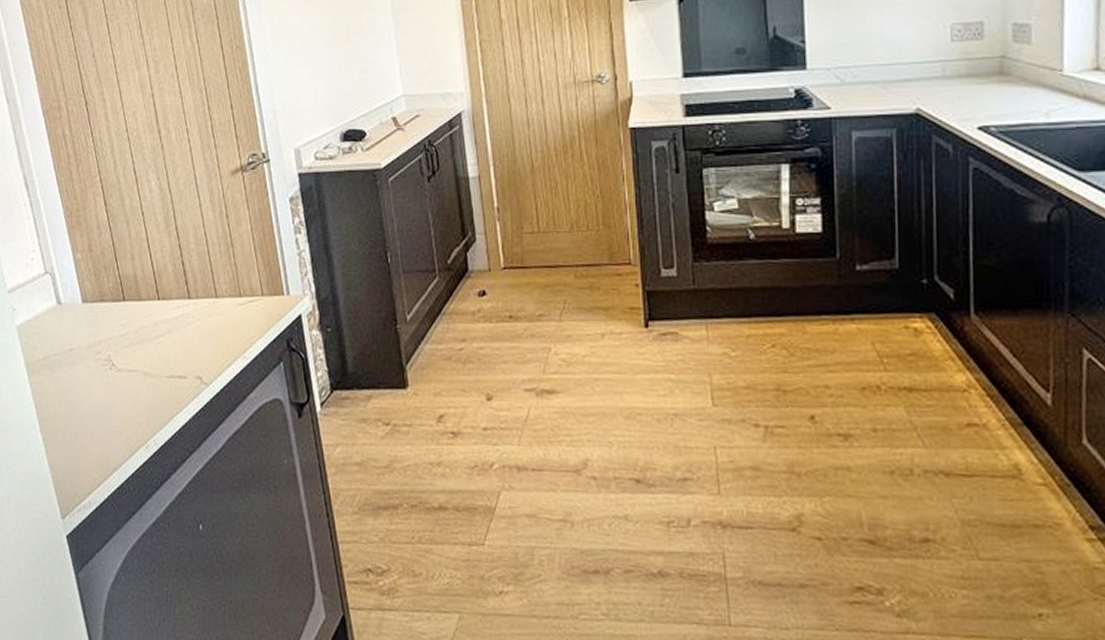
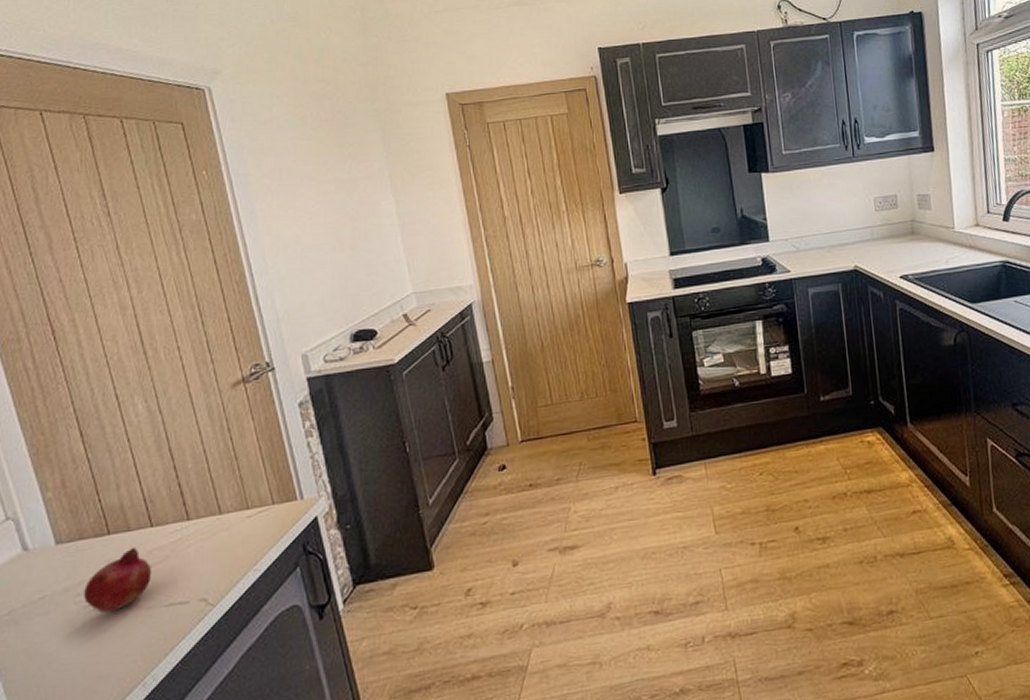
fruit: none [102,316,158,374] -> present [84,547,152,613]

